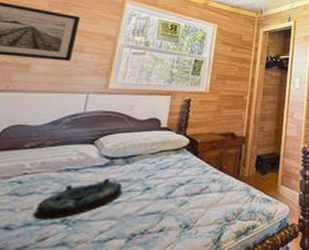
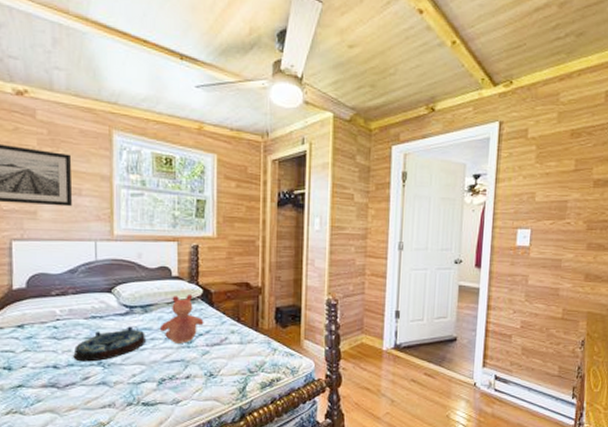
teddy bear: none [138,145,187,194] -> present [159,295,204,343]

